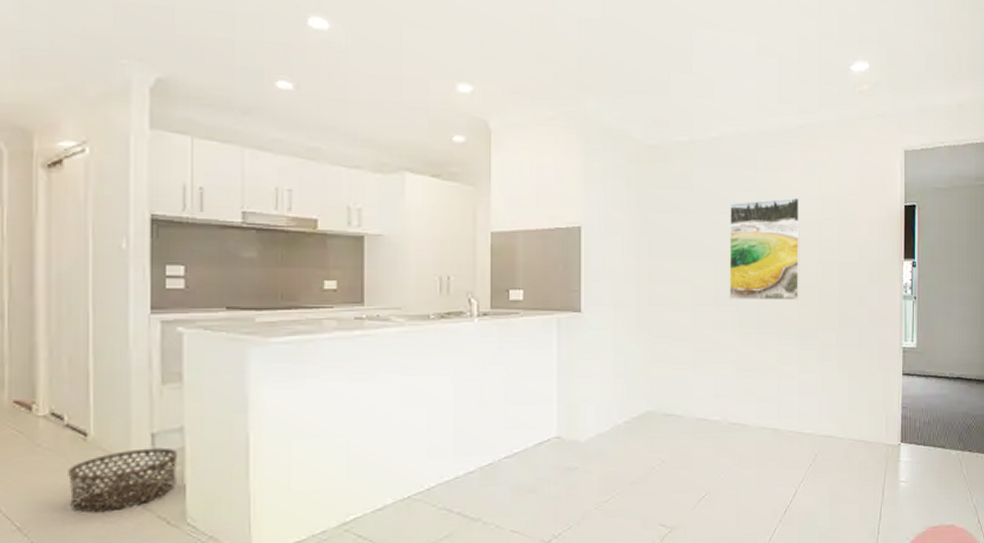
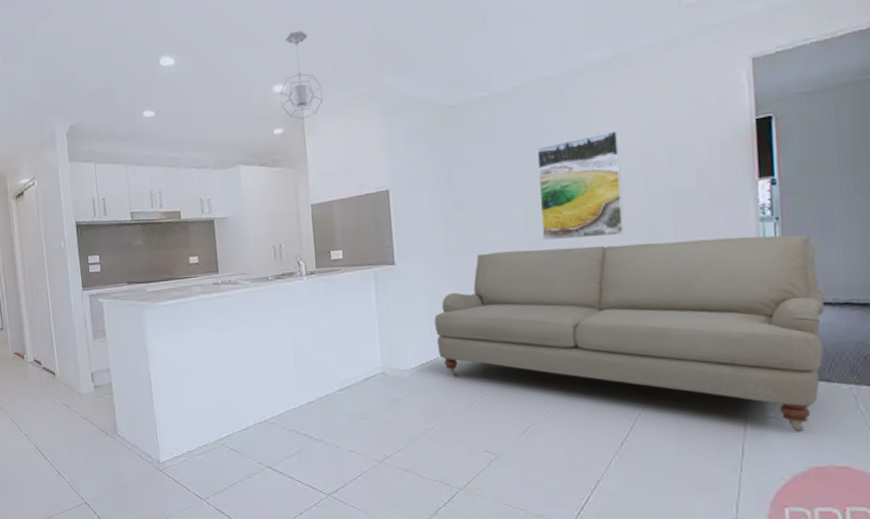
basket: present [68,447,178,512] -> none [47,382,109,425]
pendant light: none [464,24,516,130] -> present [279,29,323,120]
sofa: none [619,308,944,495] -> present [434,234,826,432]

